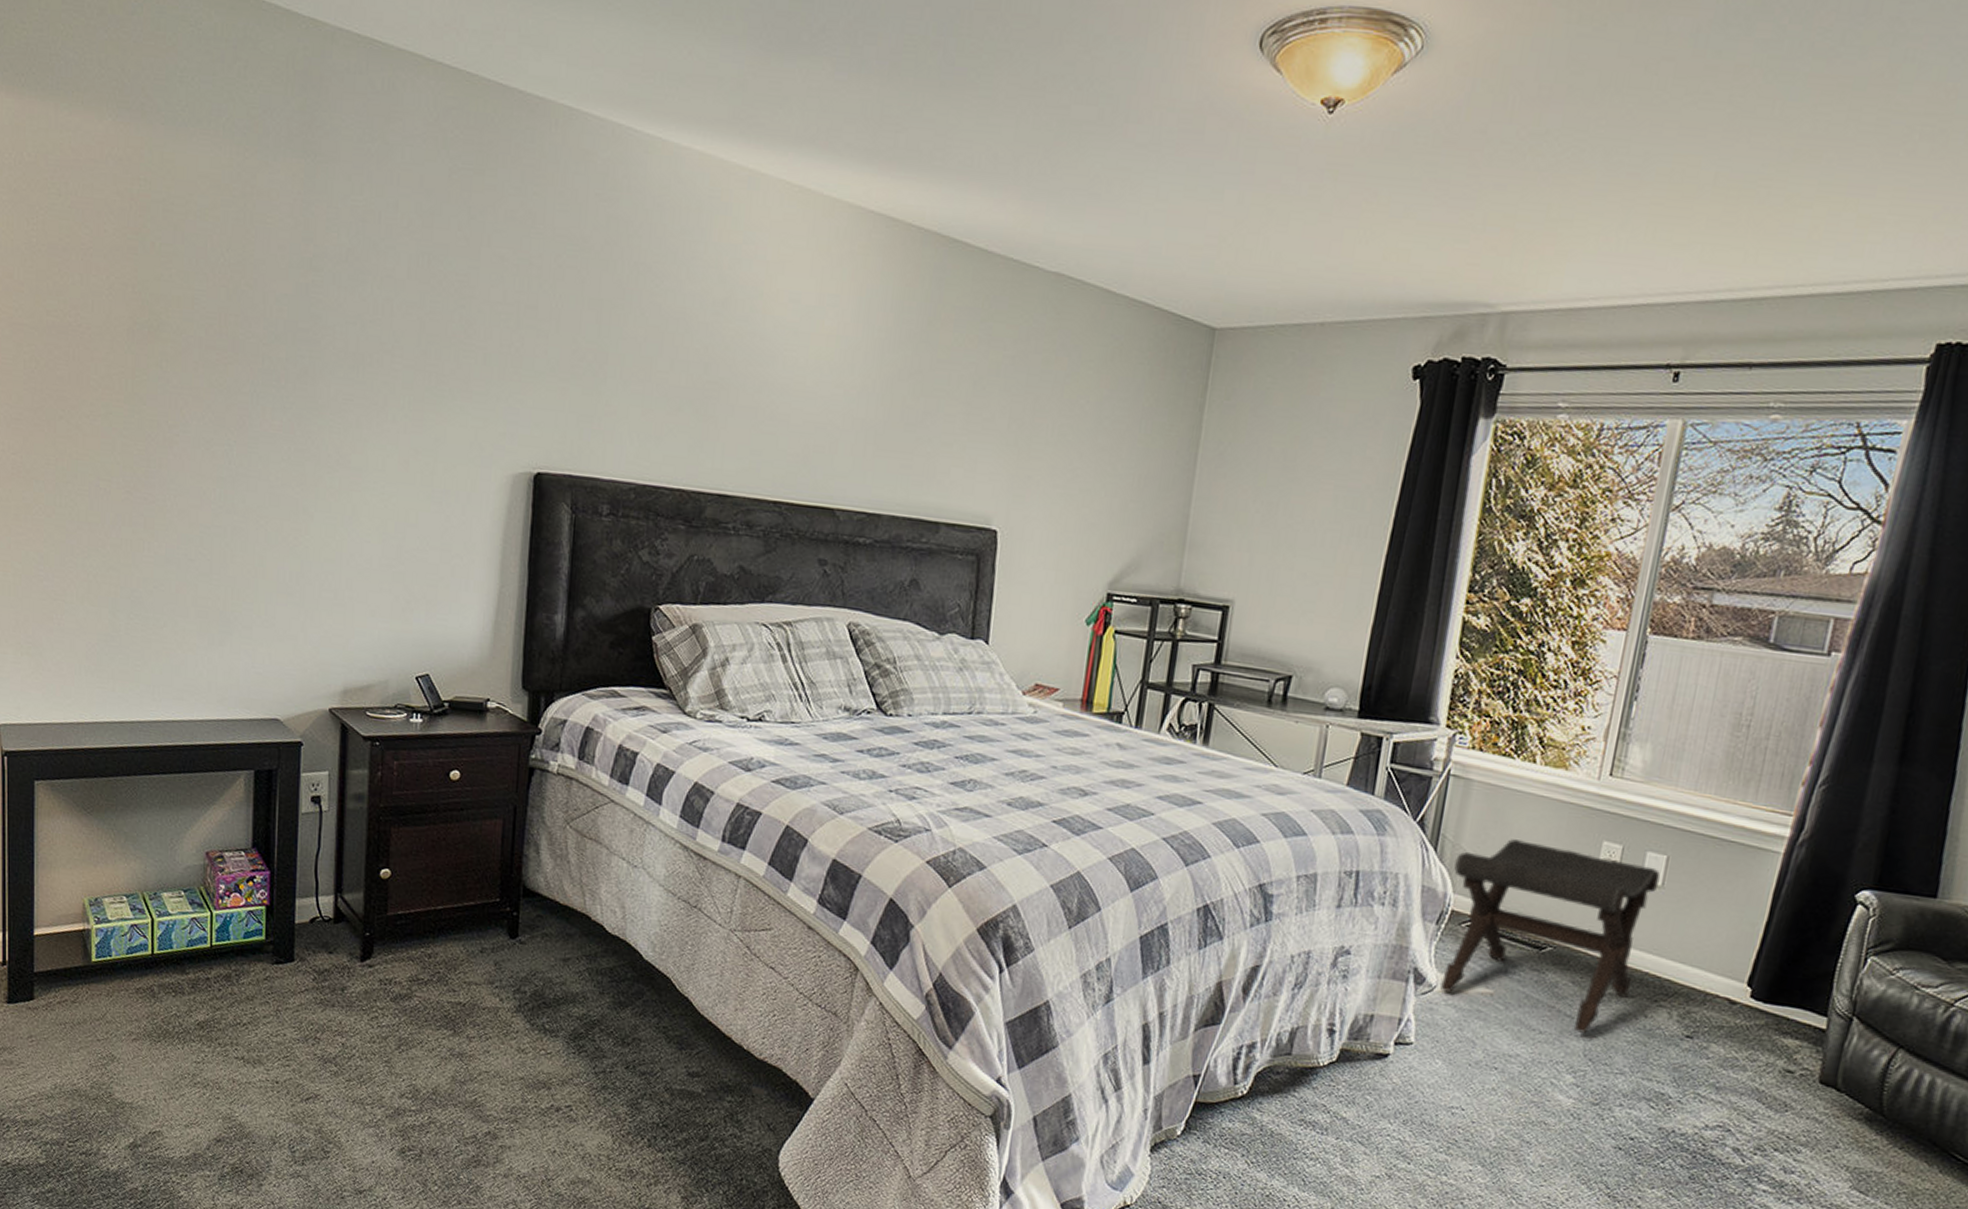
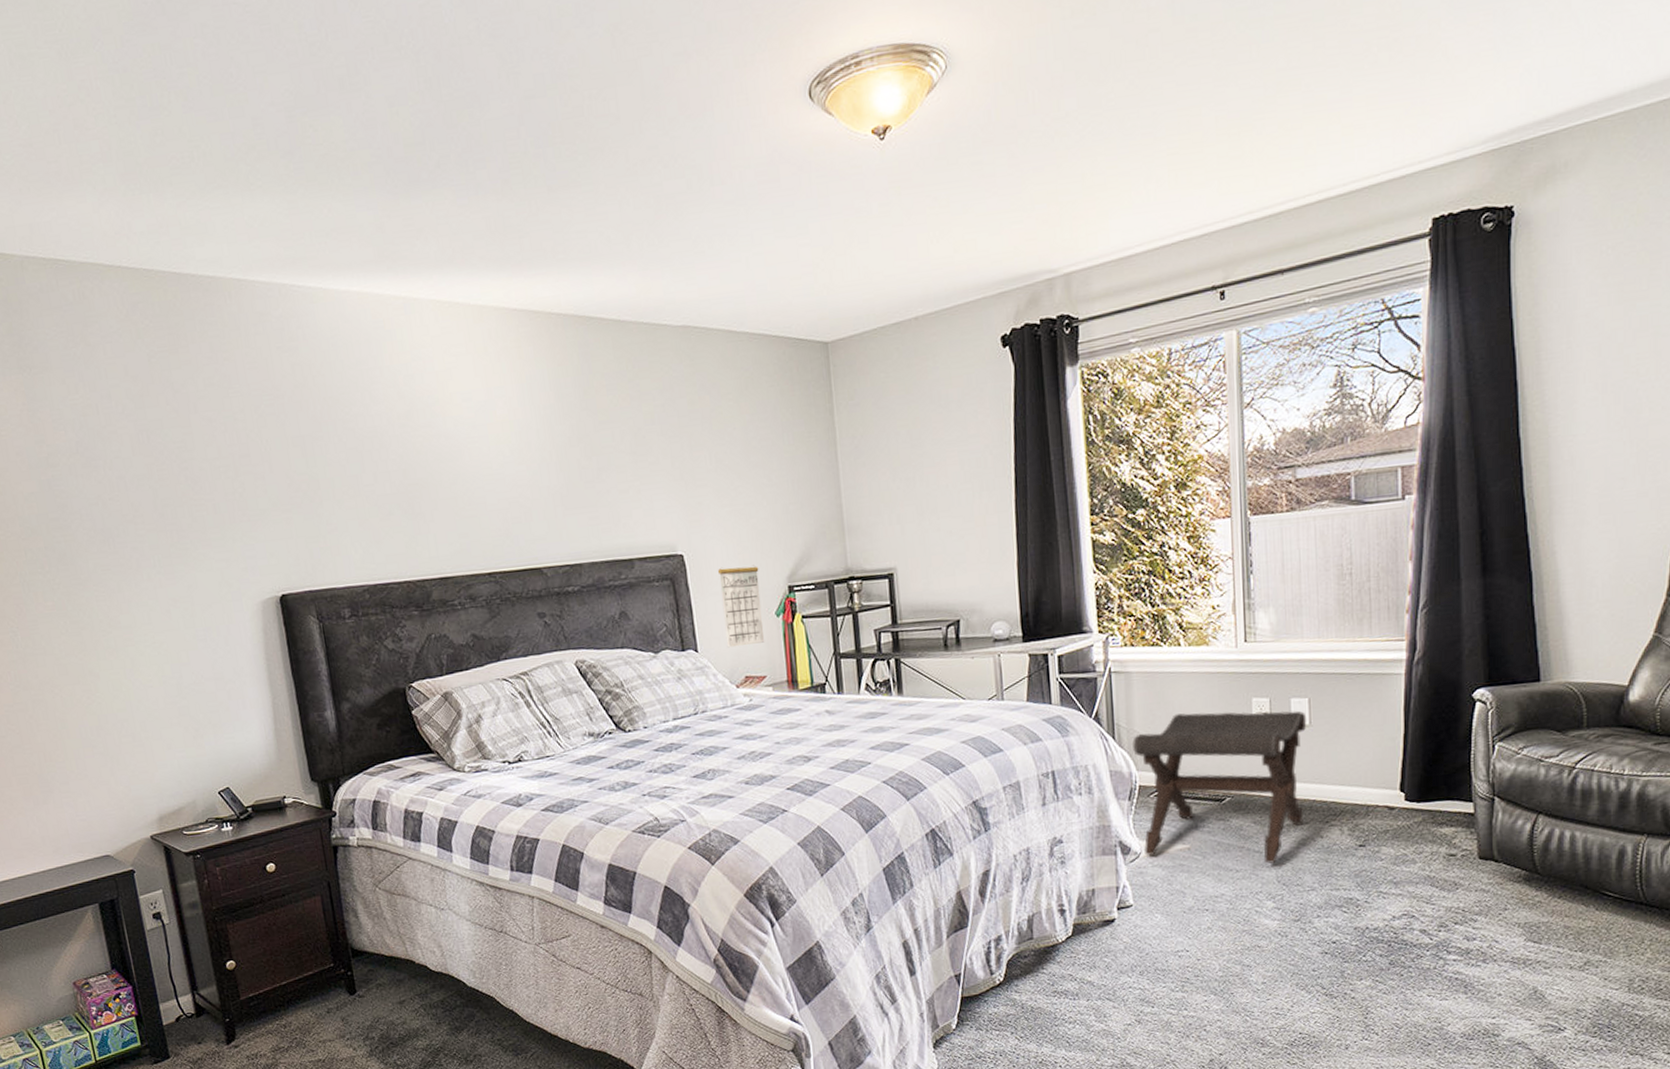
calendar: none [1022,554,1079,651] -> present [718,564,765,648]

